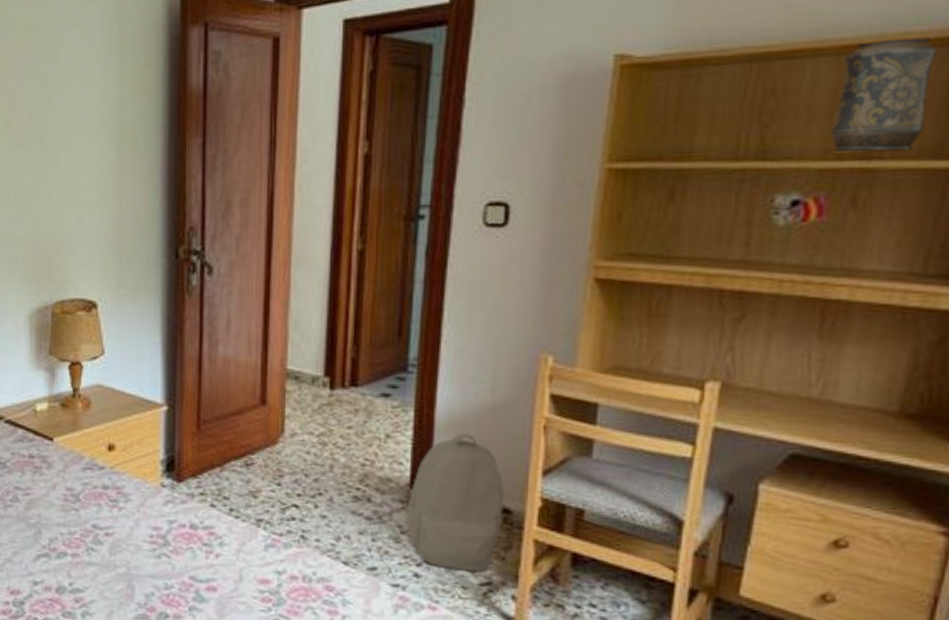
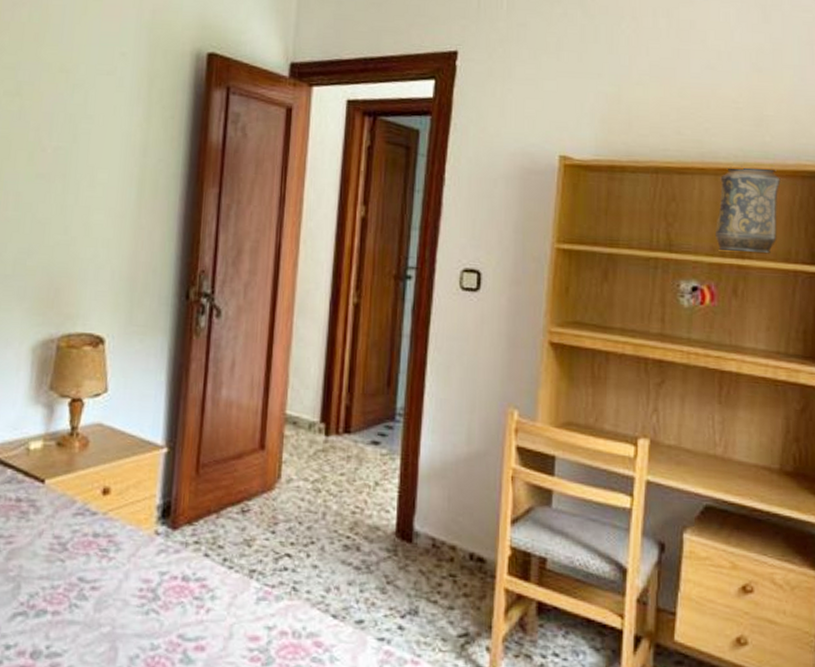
backpack: present [407,433,505,572] -> none [392,482,480,623]

